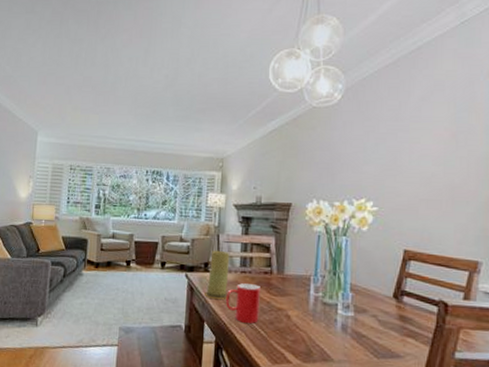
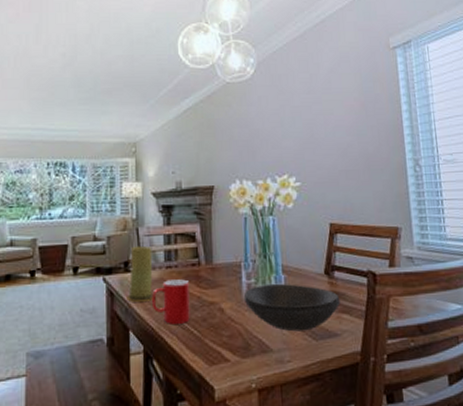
bowl: none [310,299,407,348] -> present [243,283,341,332]

